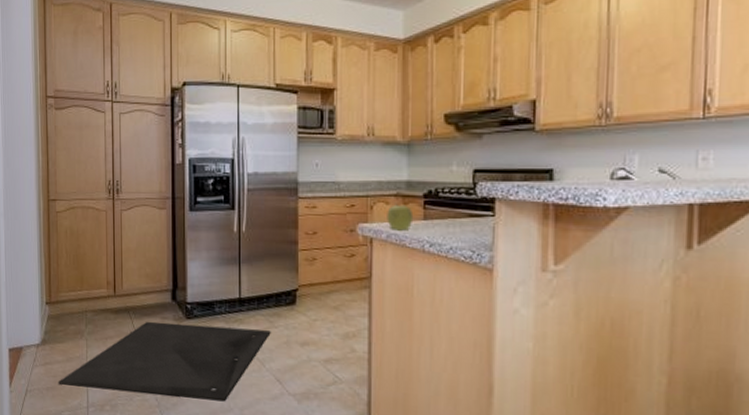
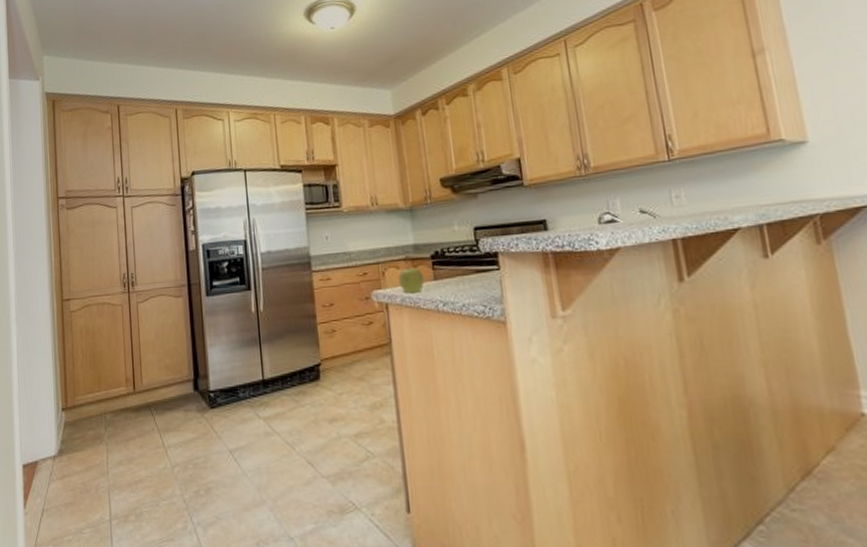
door mat: present [57,321,271,402] -> none [77,411,298,498]

